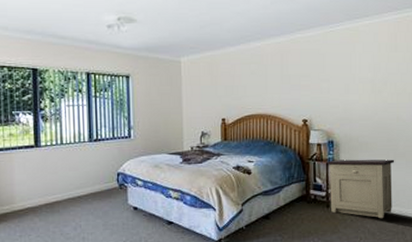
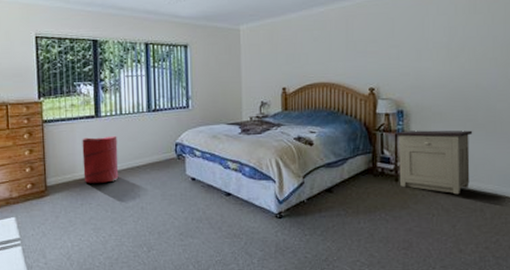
laundry hamper: none [21,165,60,214] -> present [82,135,119,183]

